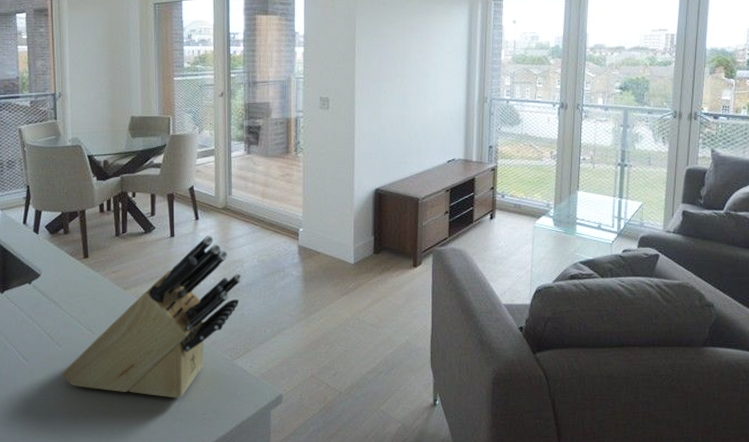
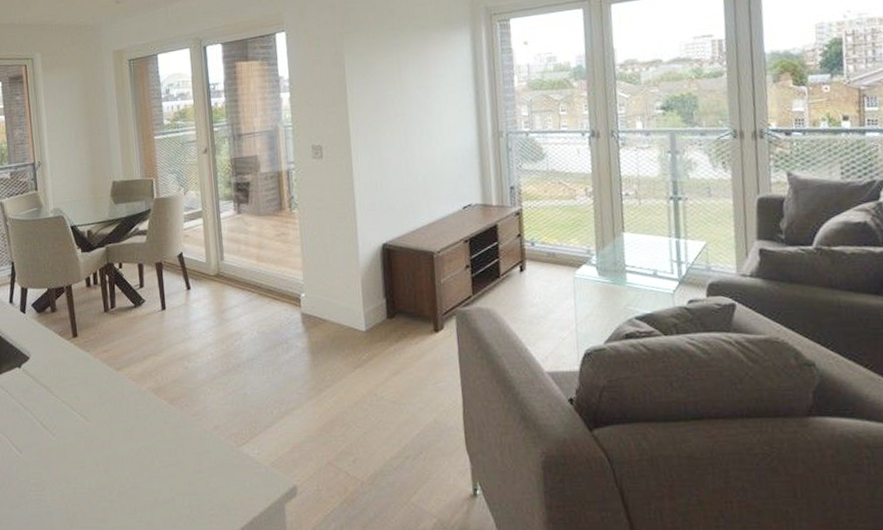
knife block: present [61,235,243,398] -> none [57,306,243,492]

